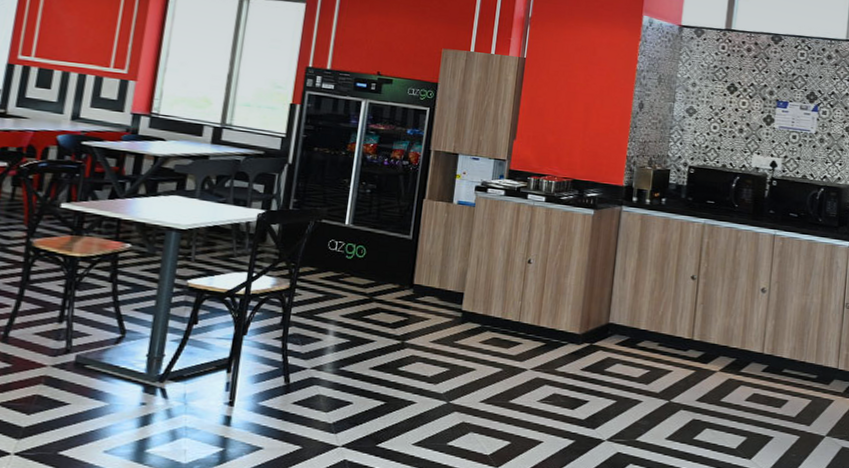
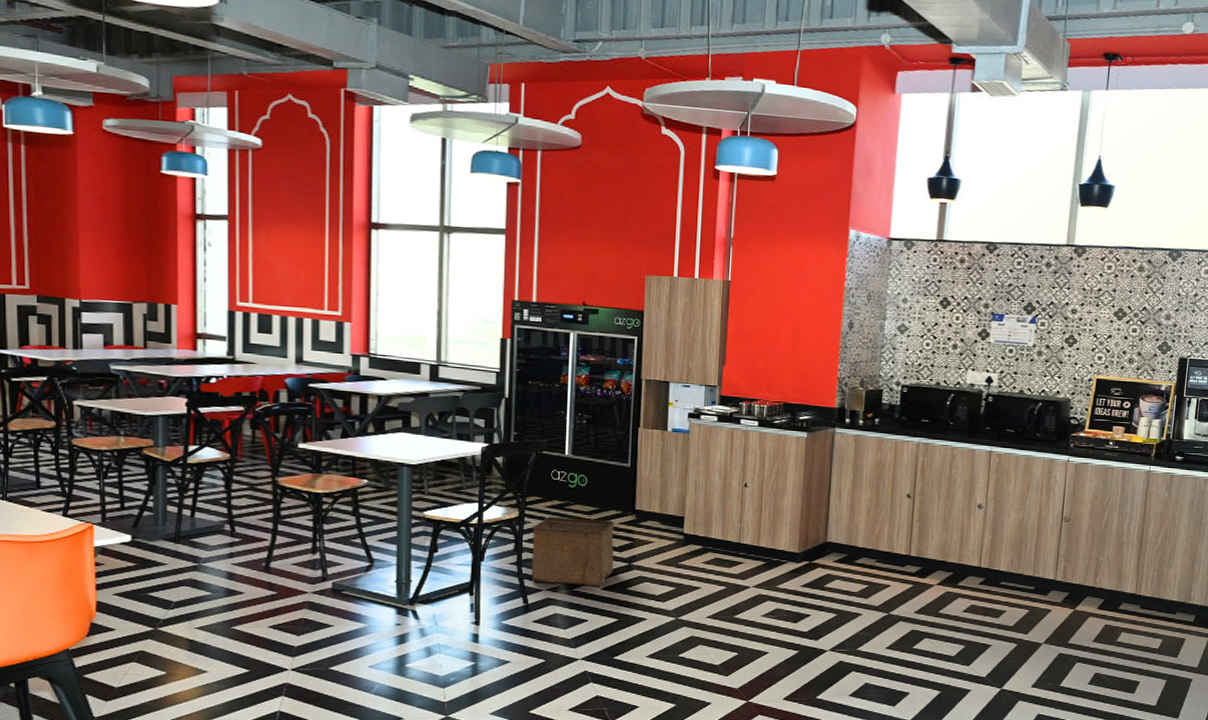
storage bin: none [296,288,391,366] -> present [531,516,615,587]

